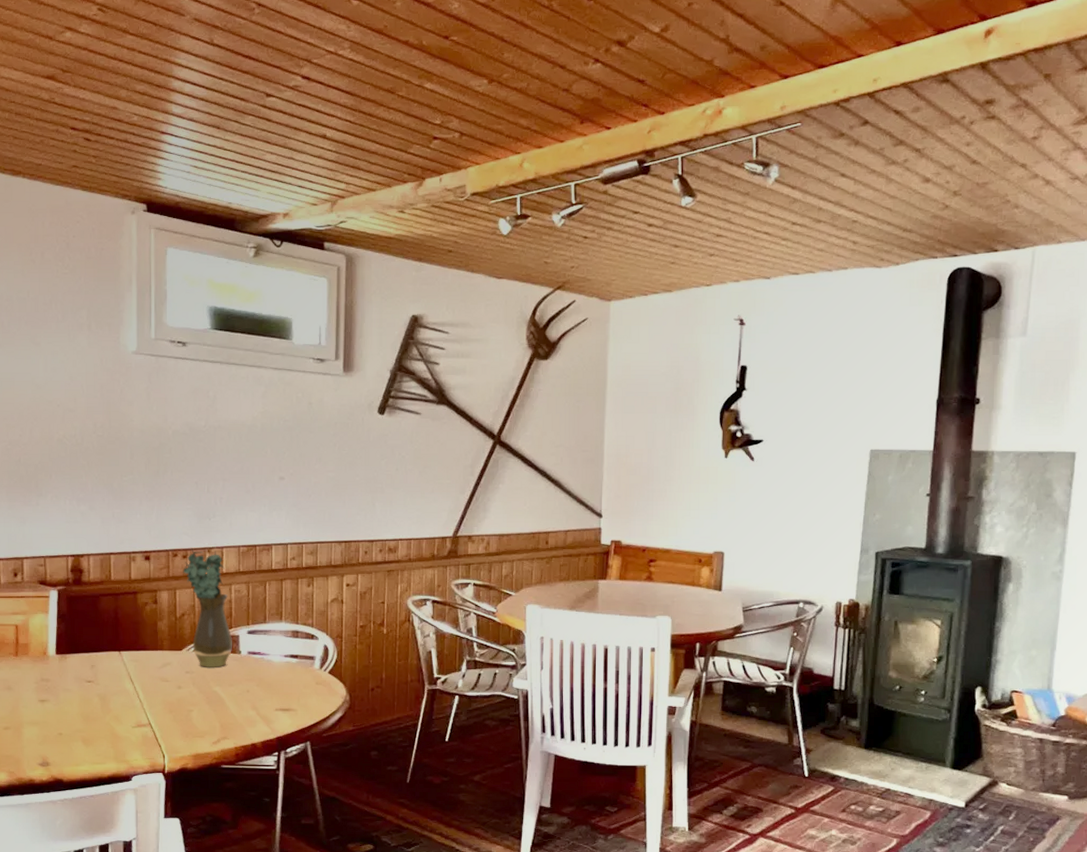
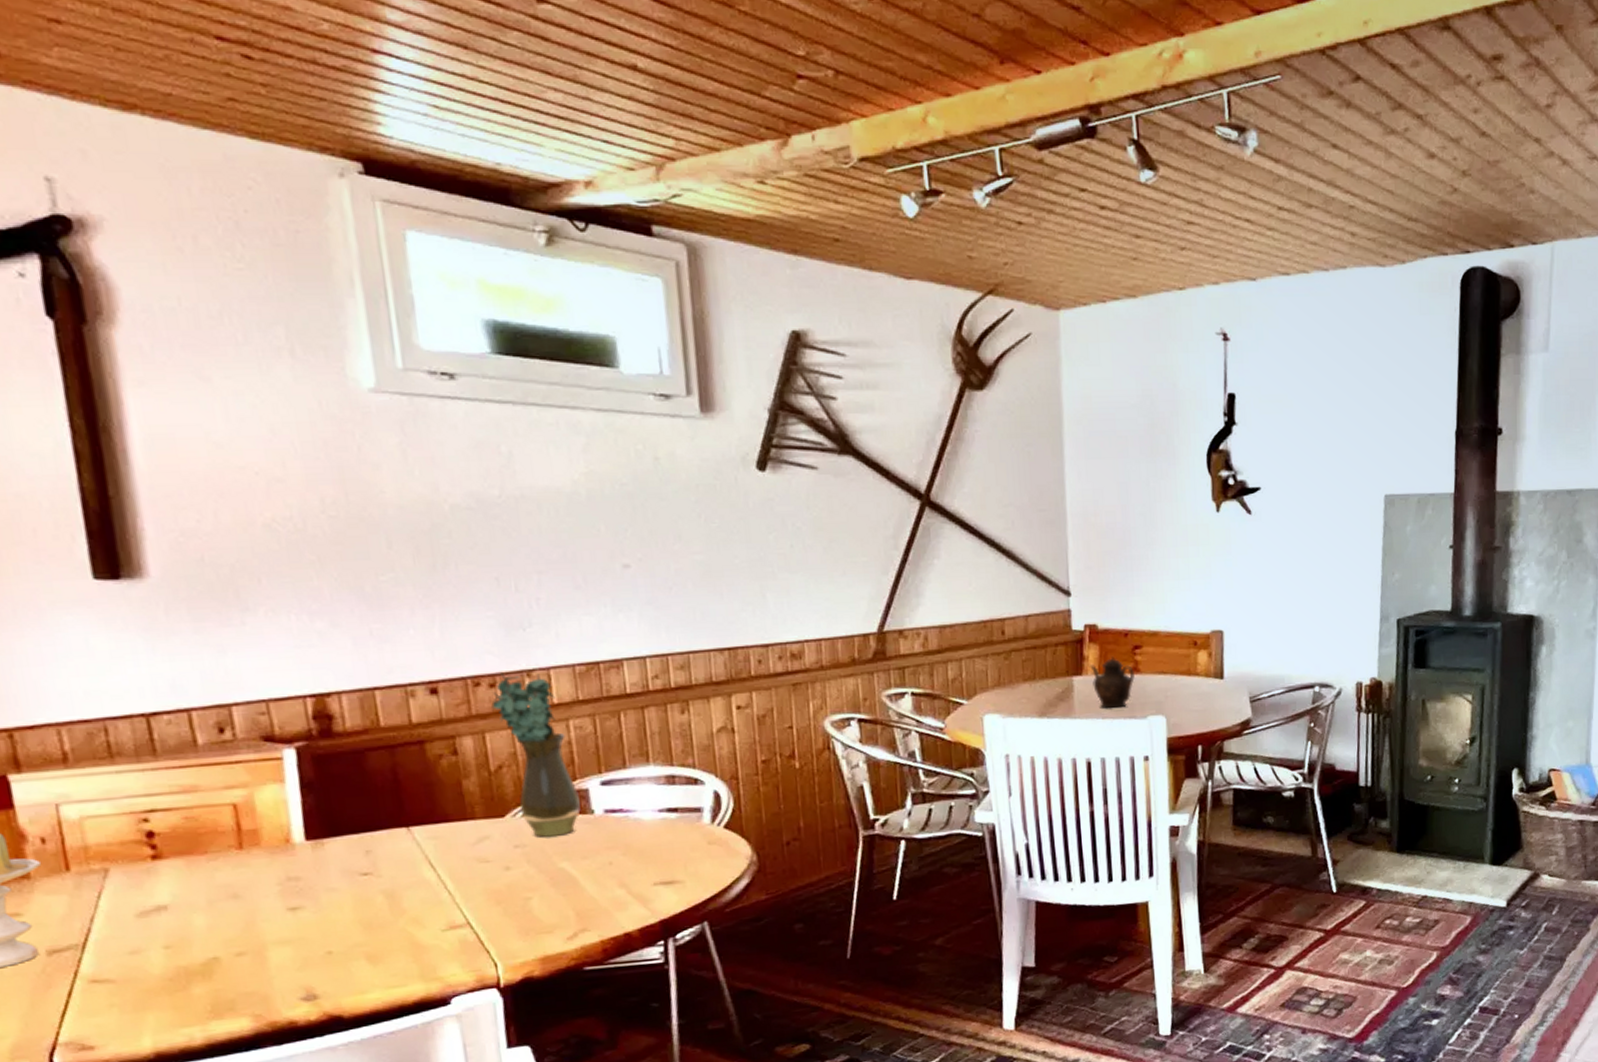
teapot: none [612,567,648,608] -> present [1089,657,1135,709]

